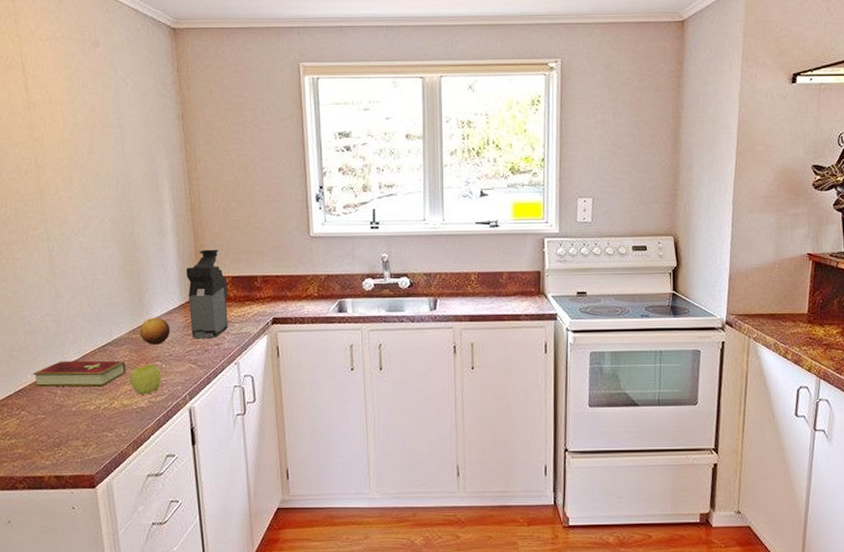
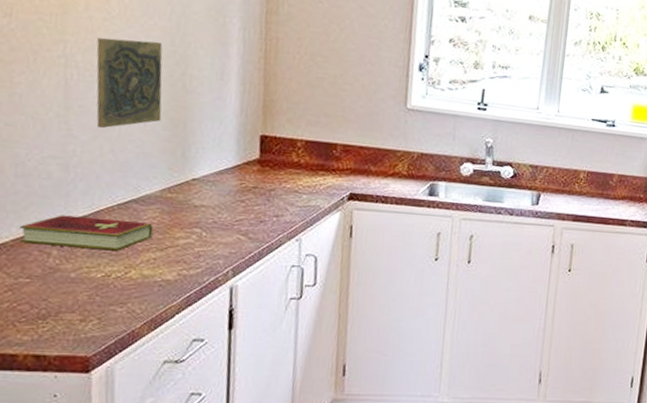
decorative tile: none [67,210,121,287] -> present [96,38,163,129]
apple: present [130,364,161,395] -> none [155,230,199,266]
fruit: present [140,317,170,345] -> none [177,175,219,209]
coffee maker: present [187,249,229,339] -> none [245,105,300,208]

